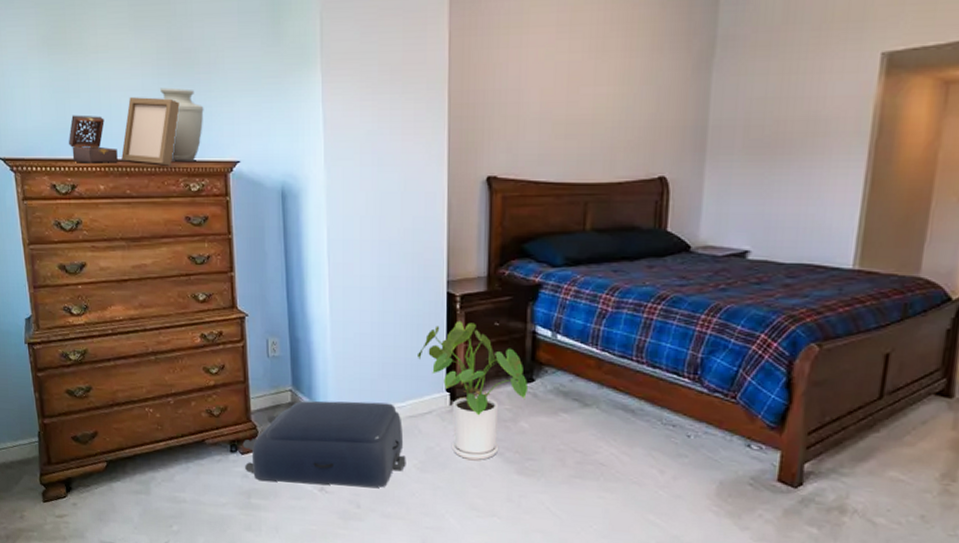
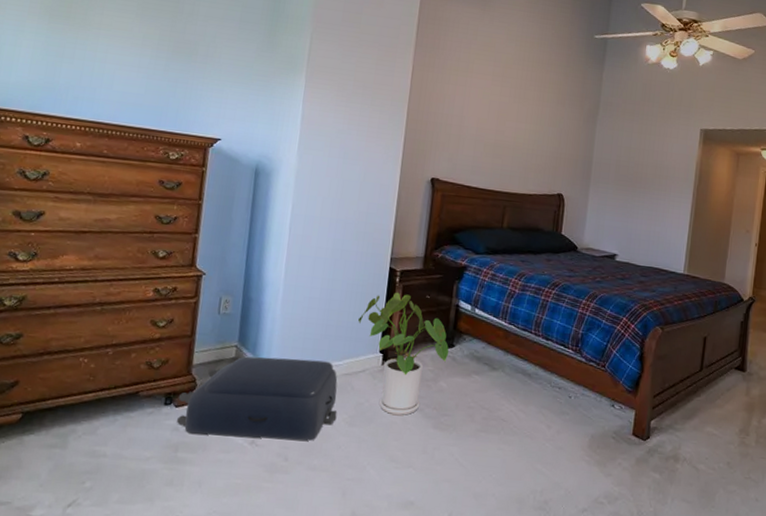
jewelry box: present [68,115,118,163] -> none [51,77,102,125]
photo frame: present [121,97,180,167] -> none [104,71,173,136]
vase: present [160,87,204,163] -> none [154,68,195,134]

